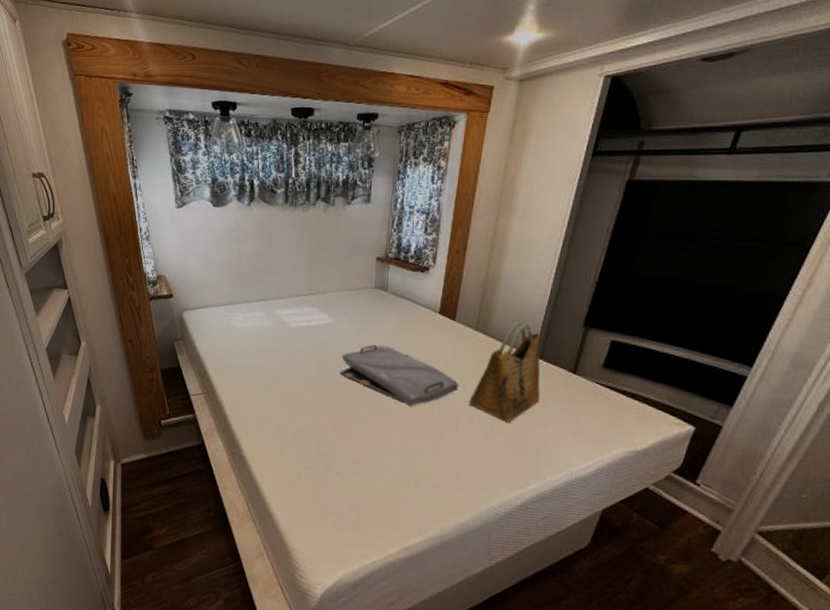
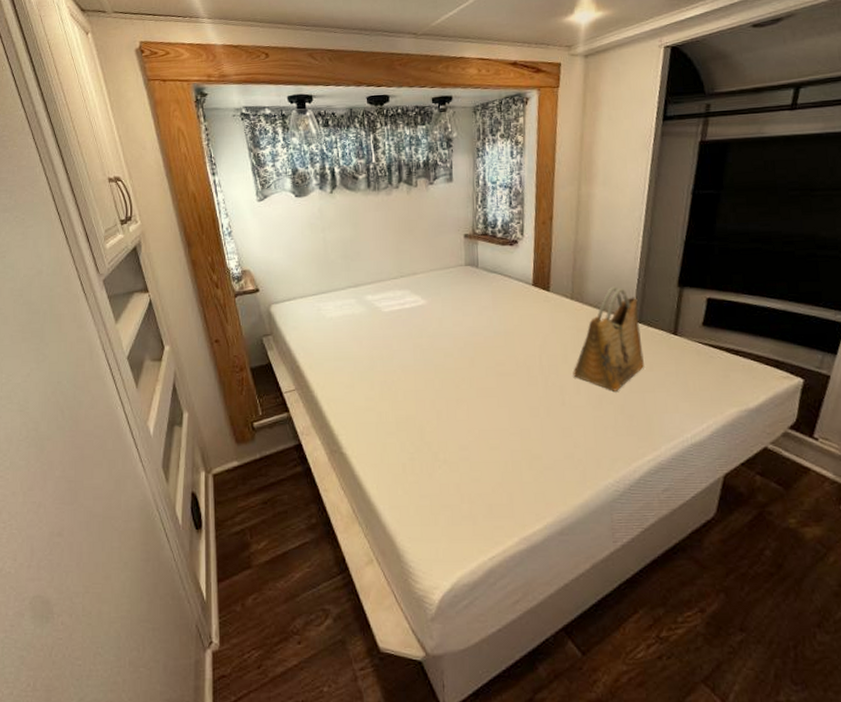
serving tray: present [339,344,459,406] -> none [437,322,561,383]

